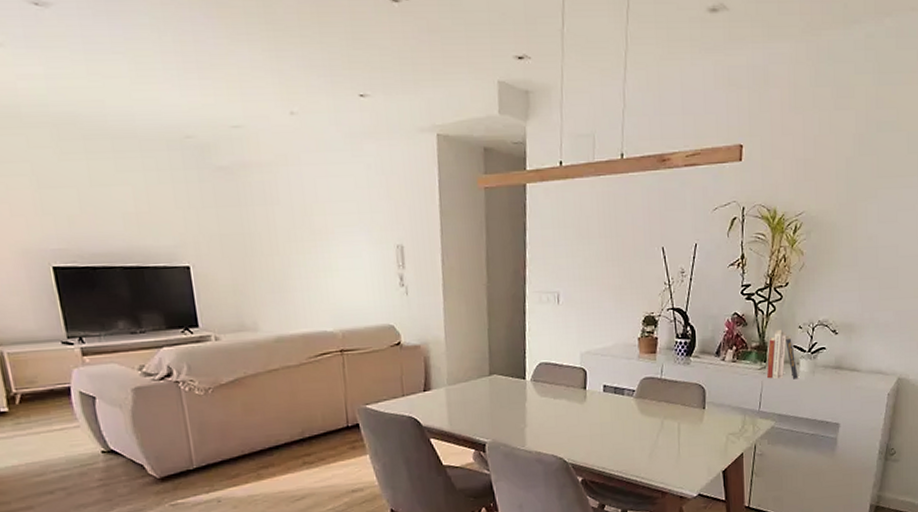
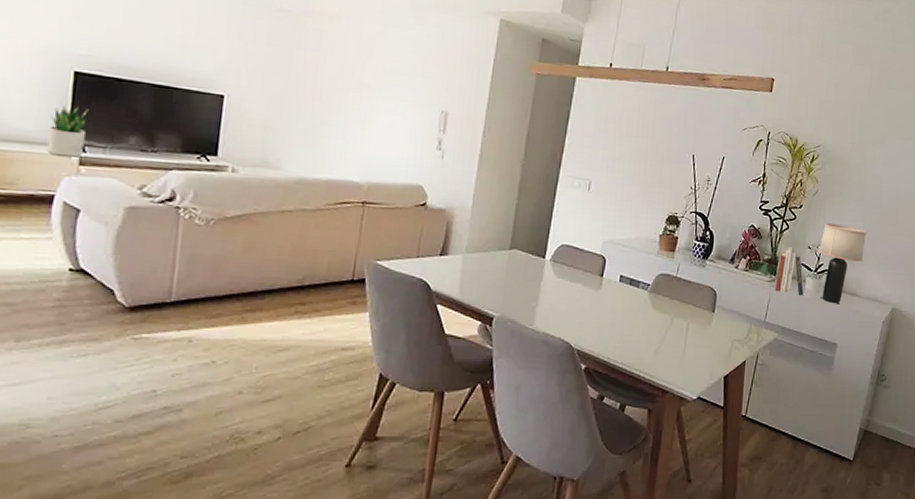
planter: none [46,300,82,350] -> present [47,106,89,157]
table lamp: none [810,296,864,383] -> present [818,222,867,304]

